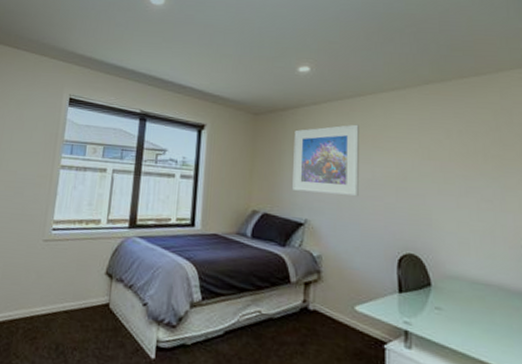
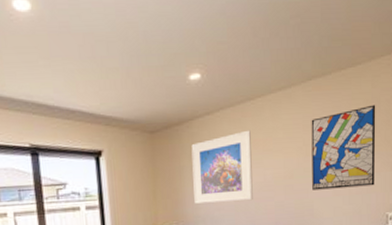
wall art: none [428,116,511,204] -> present [311,104,376,191]

